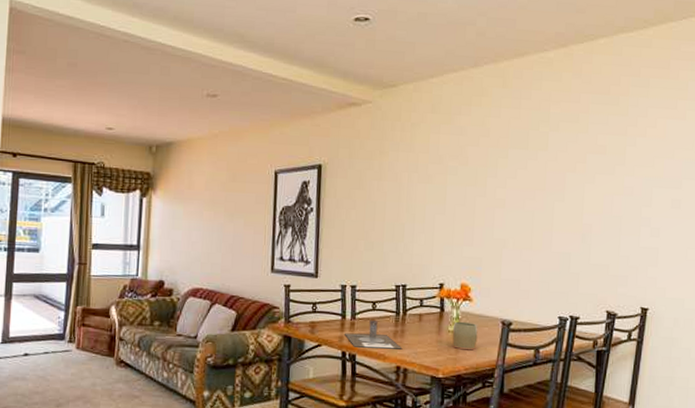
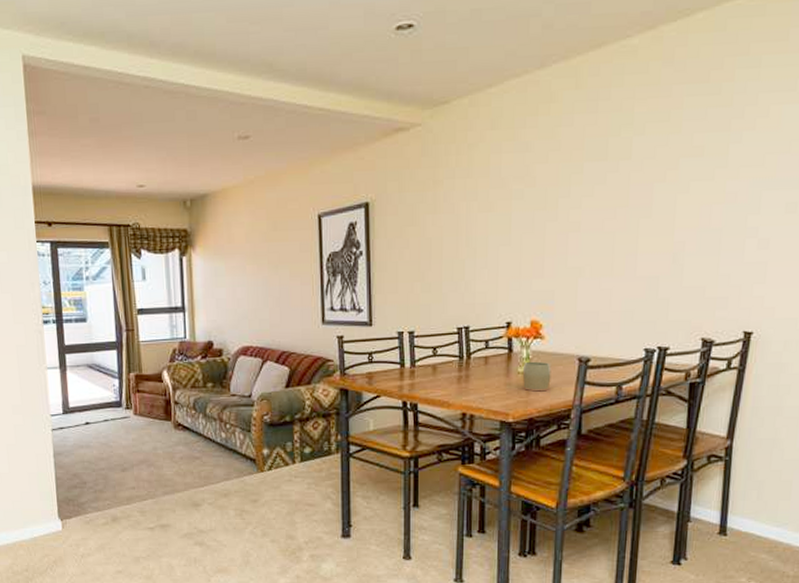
place setting: present [345,320,401,349] -> none [405,367,467,396]

